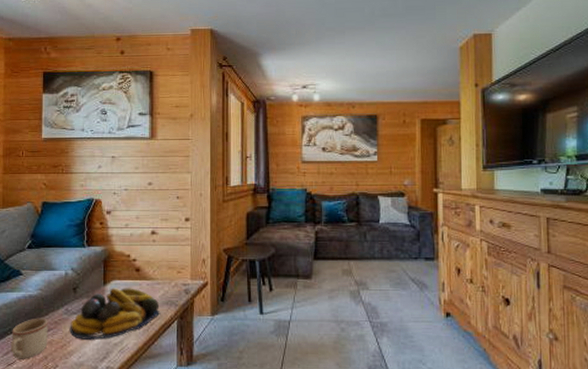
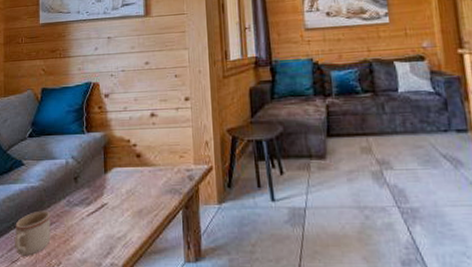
fruit bowl: present [69,288,160,340] -> none [72,175,163,233]

